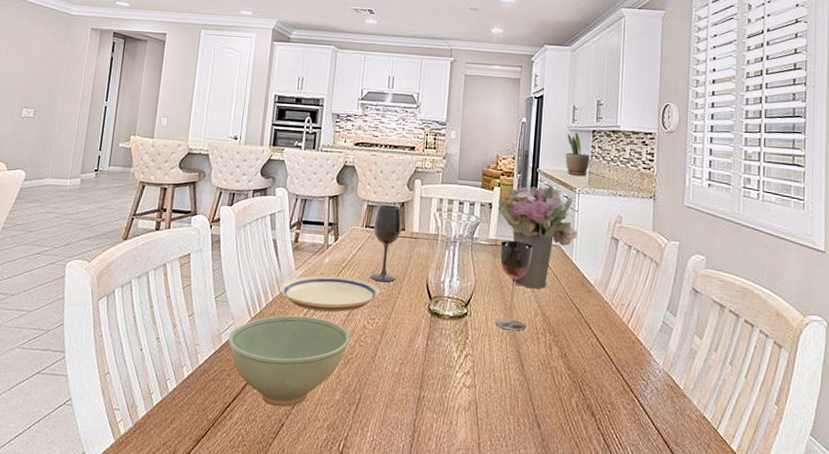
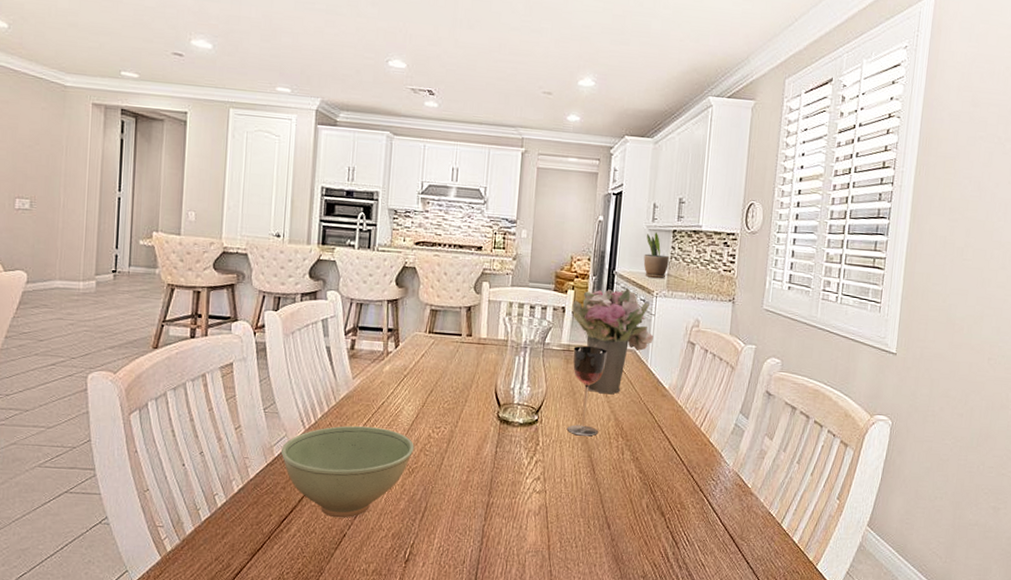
plate: present [280,274,380,312] -> none [336,383,446,422]
wine glass: present [371,204,402,282] -> none [435,309,469,390]

